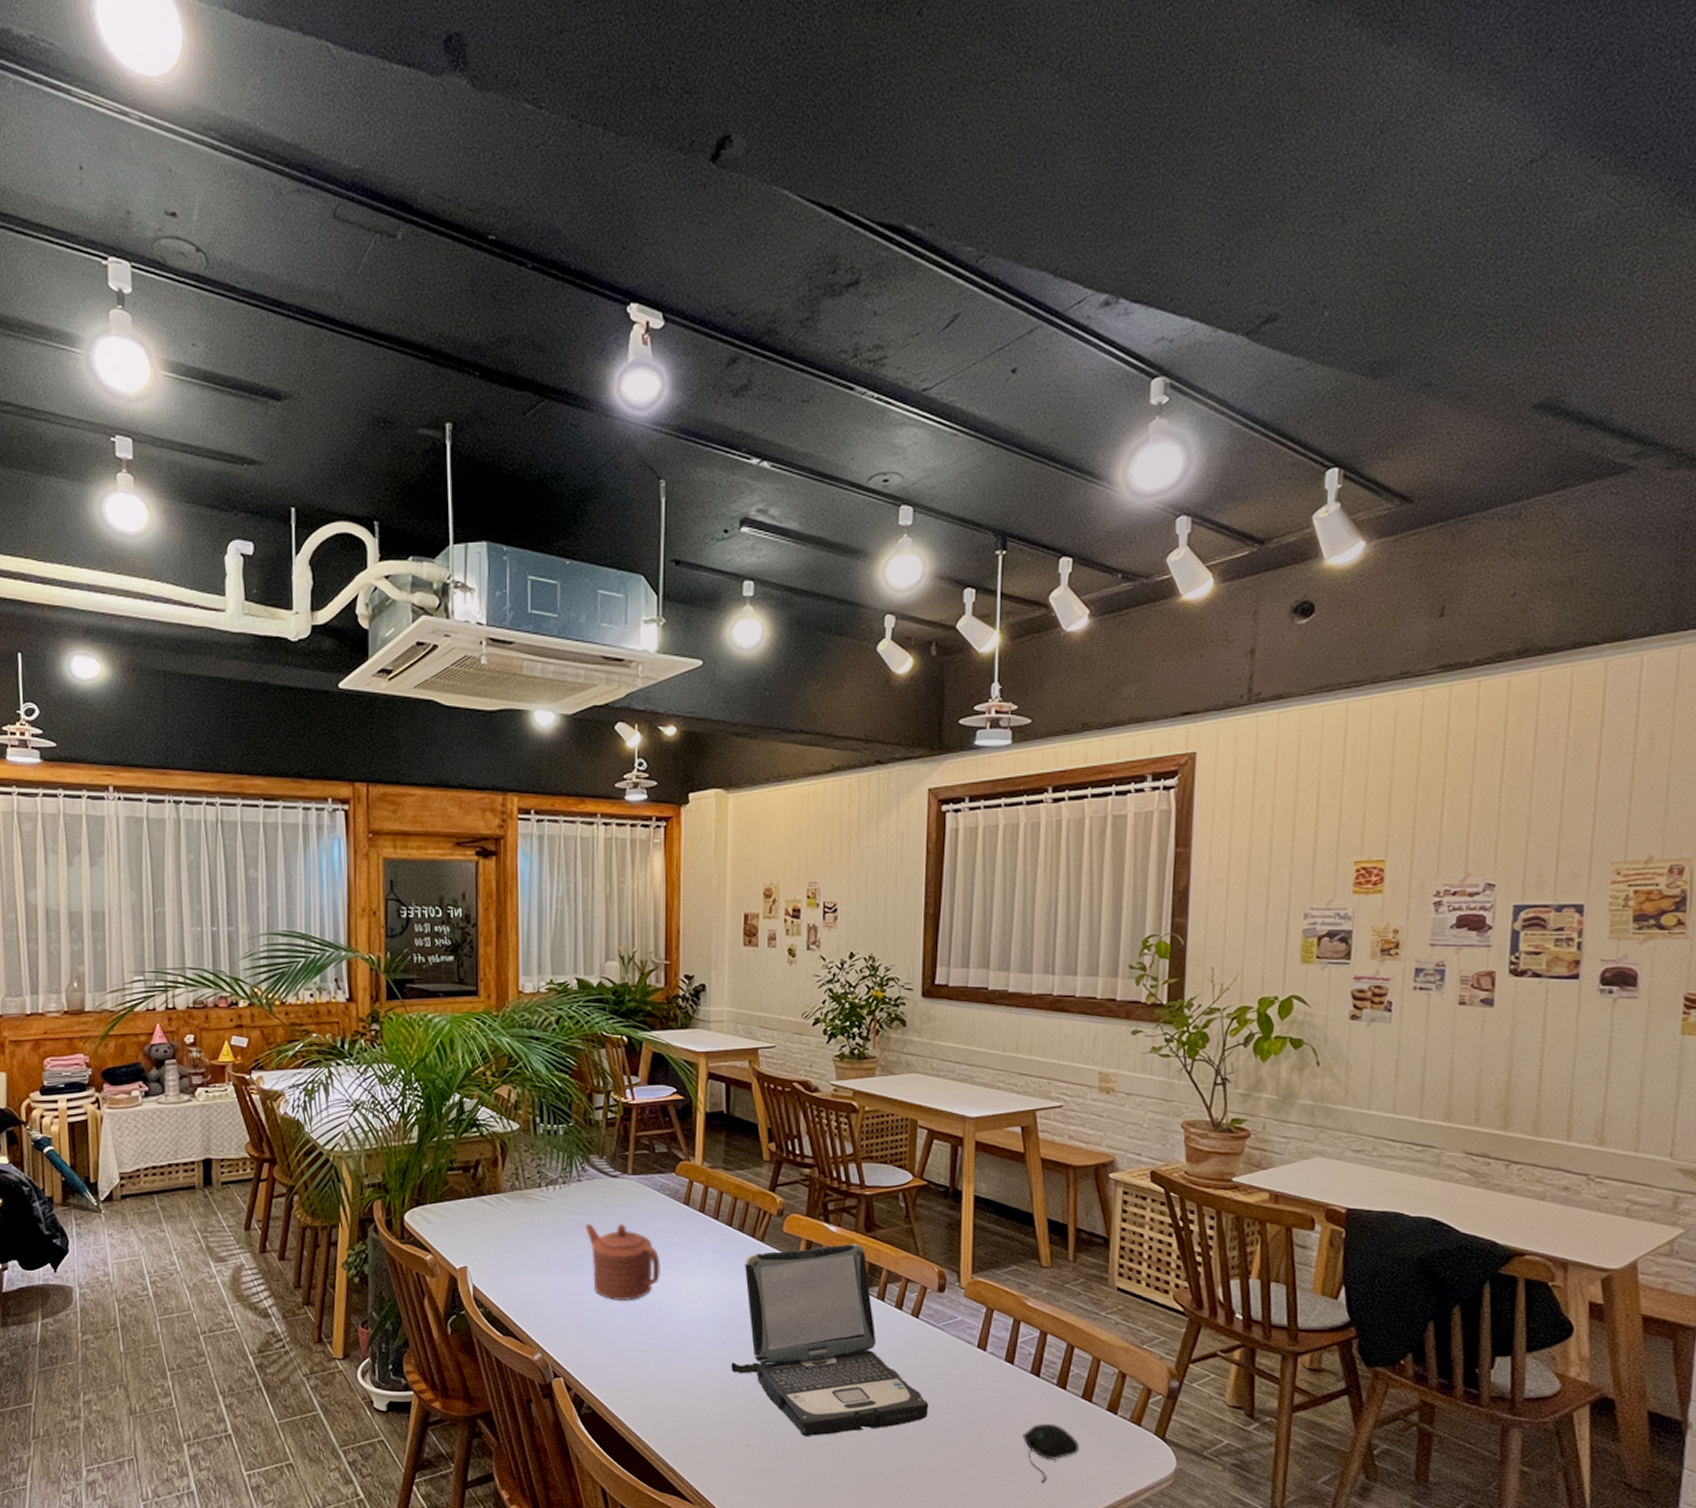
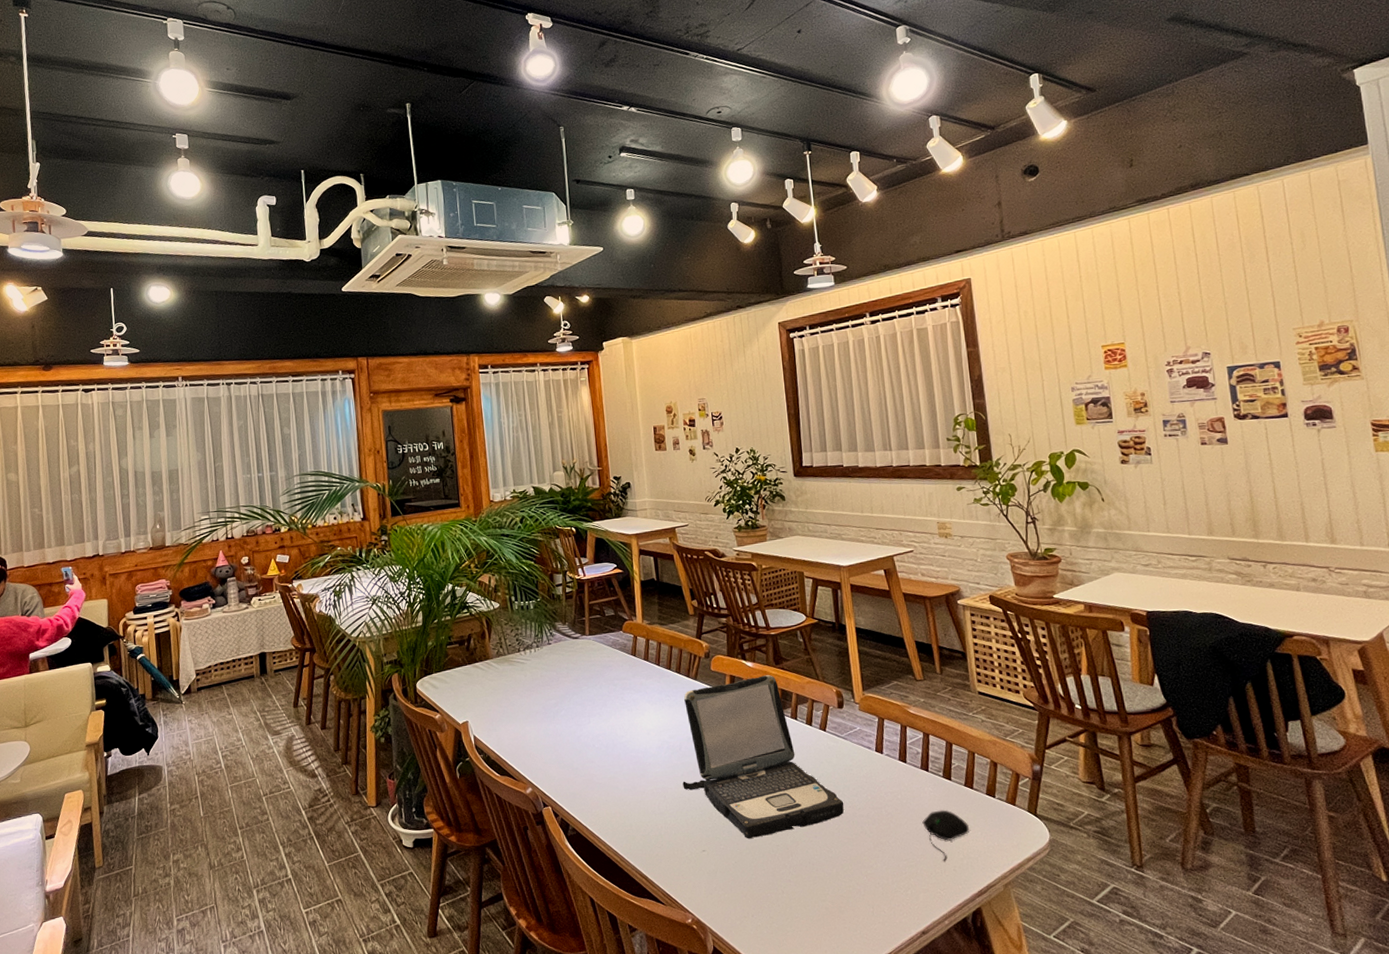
teapot: present [586,1224,660,1300] -> none [557,676,619,738]

